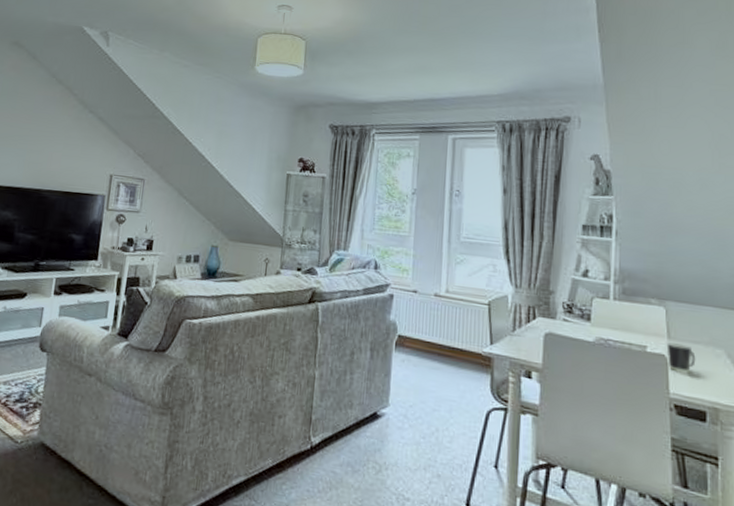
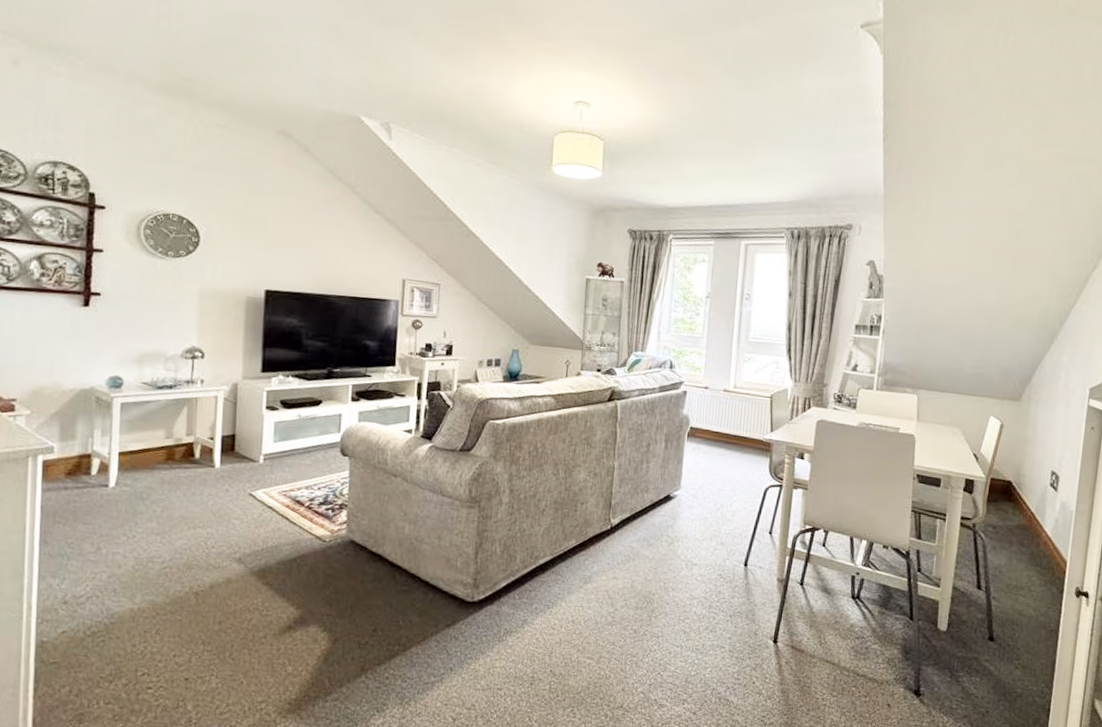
mug: present [666,342,696,372] -> none [915,424,938,448]

